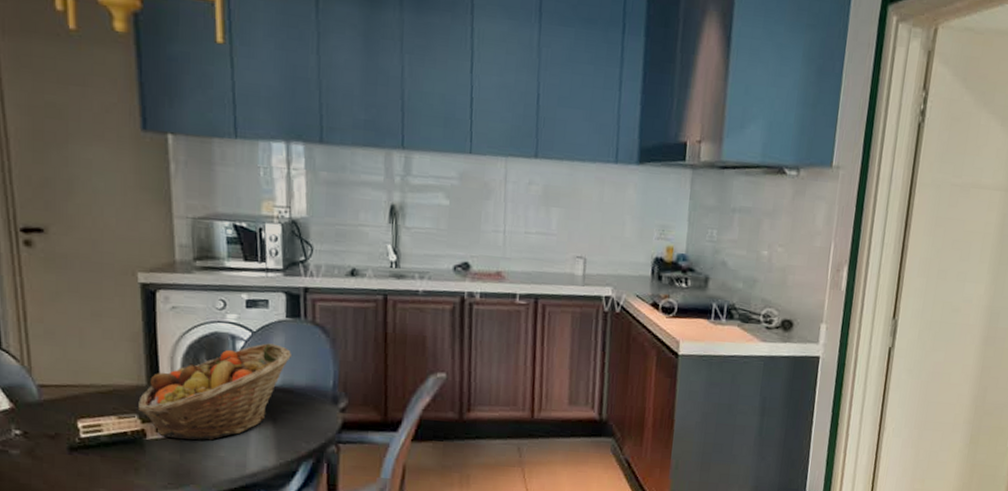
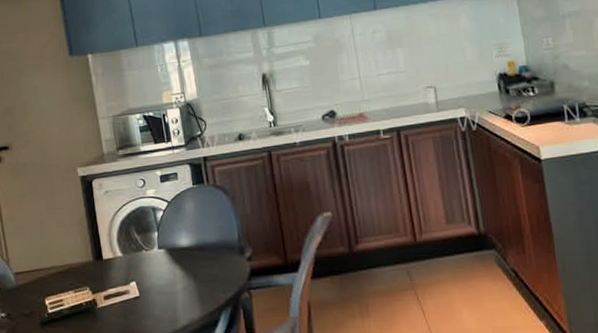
fruit basket: present [138,343,293,441] -> none [88,209,202,304]

